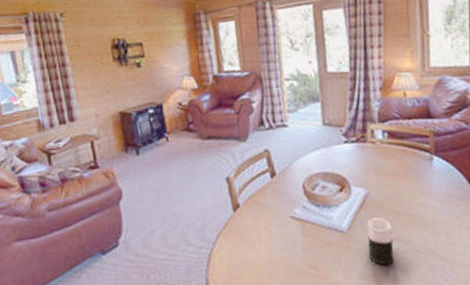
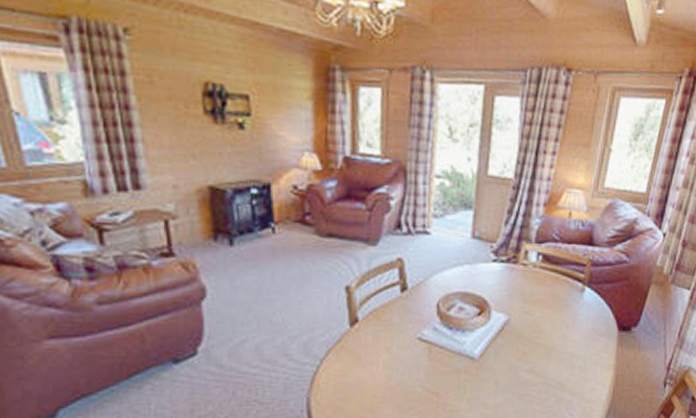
cup: present [367,217,394,266] -> none [498,347,527,397]

